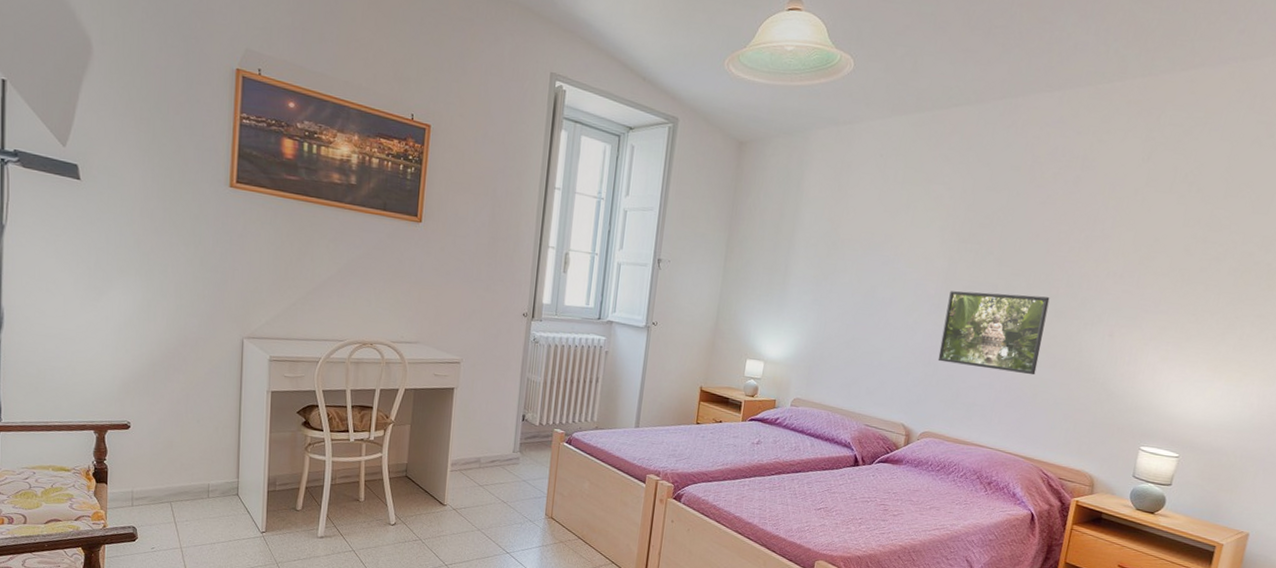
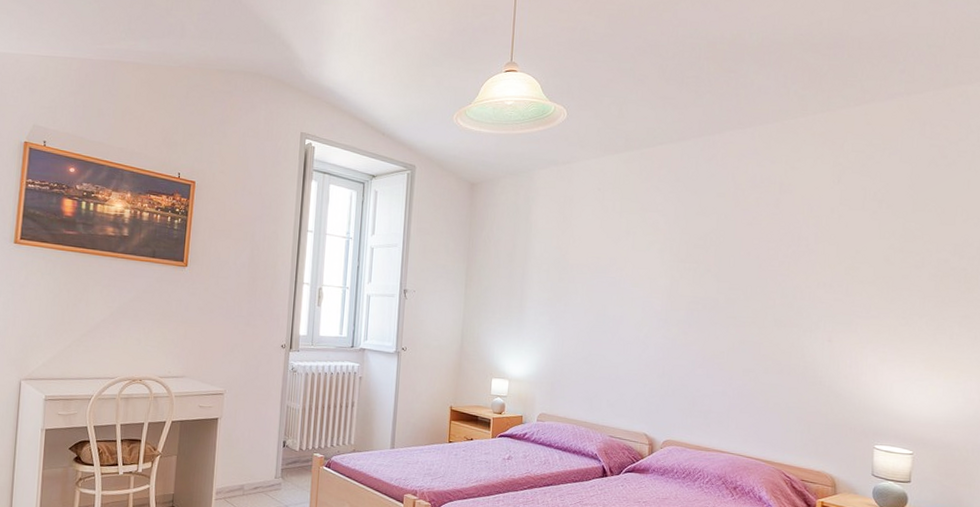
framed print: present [937,291,1050,375] -> none [671,306,768,382]

